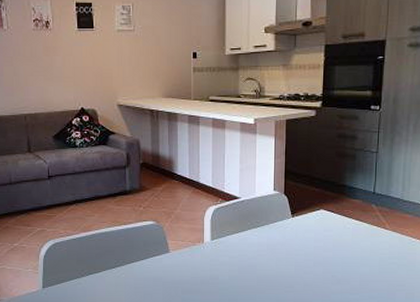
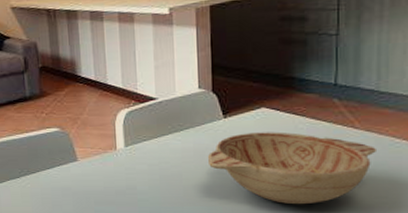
decorative bowl: none [277,230,399,292] -> present [207,132,376,205]

